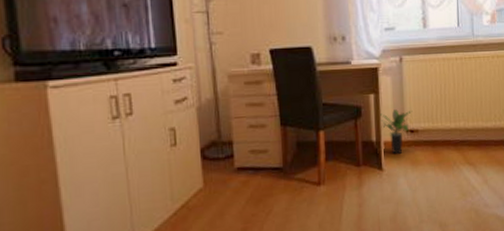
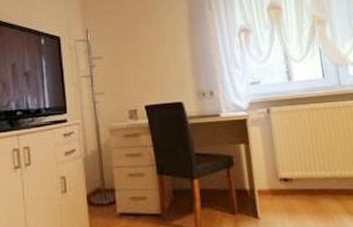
potted plant: present [380,109,413,154] -> none [252,158,287,203]

